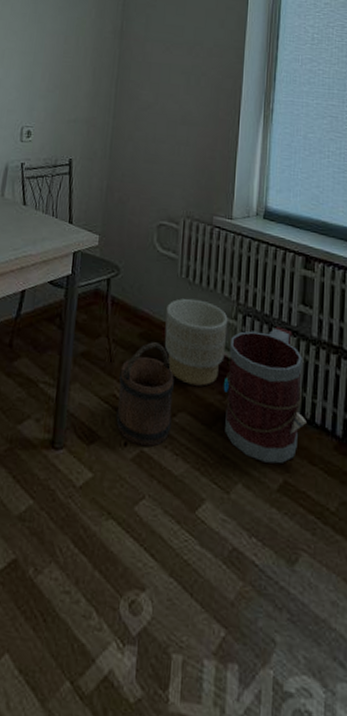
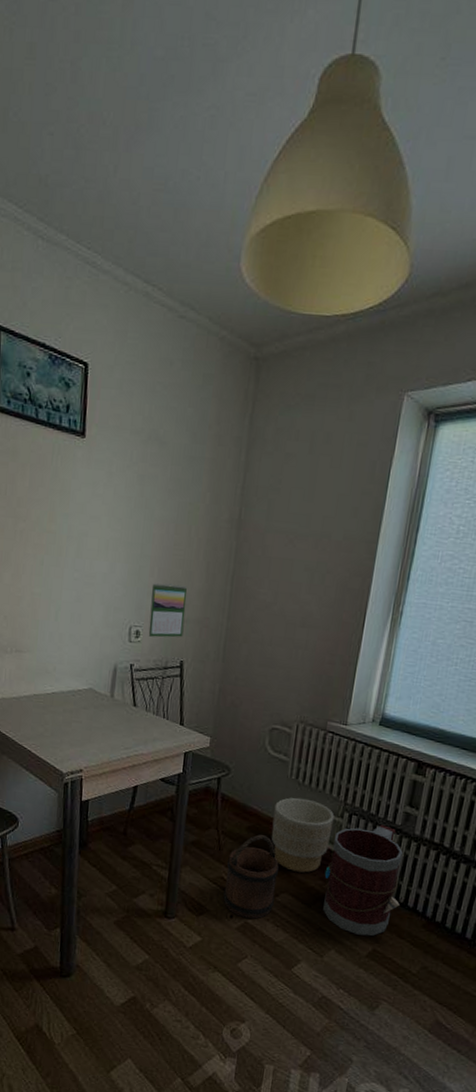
calendar: none [39,87,76,137] -> present [148,583,187,638]

